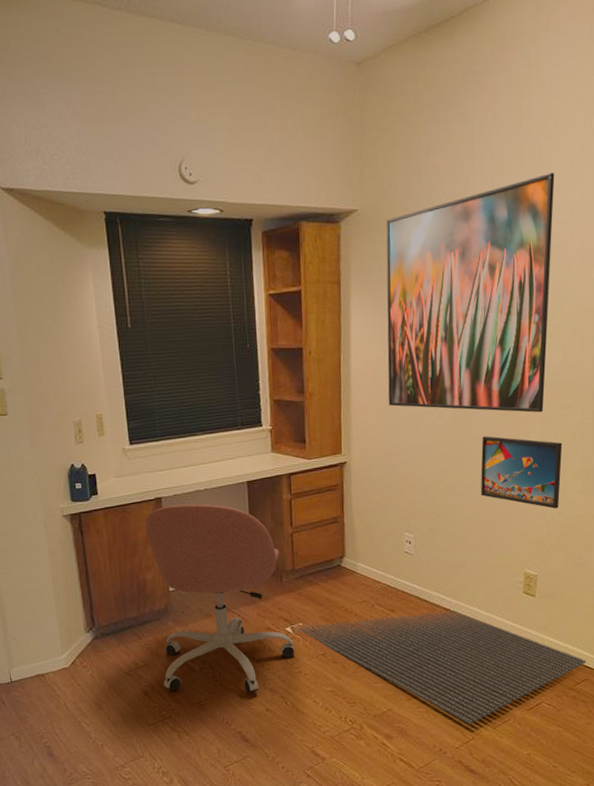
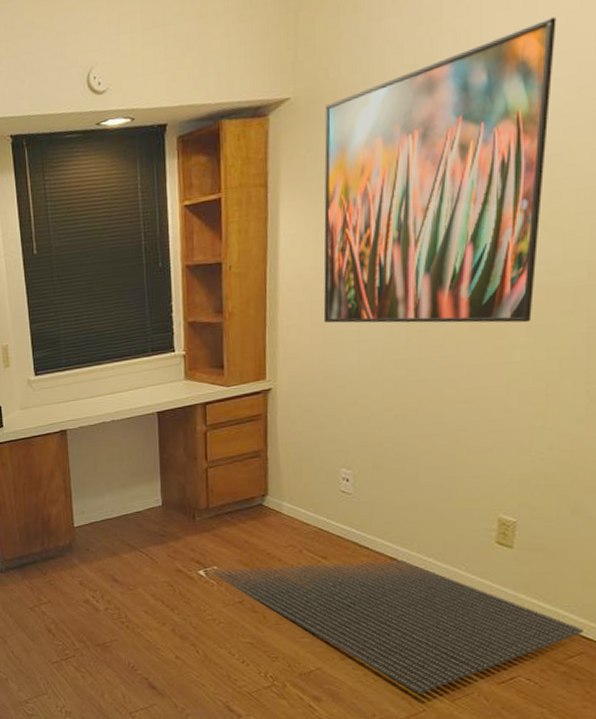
office chair: present [145,504,296,693] -> none [49,436,209,638]
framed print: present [481,436,563,509] -> none [442,353,558,441]

